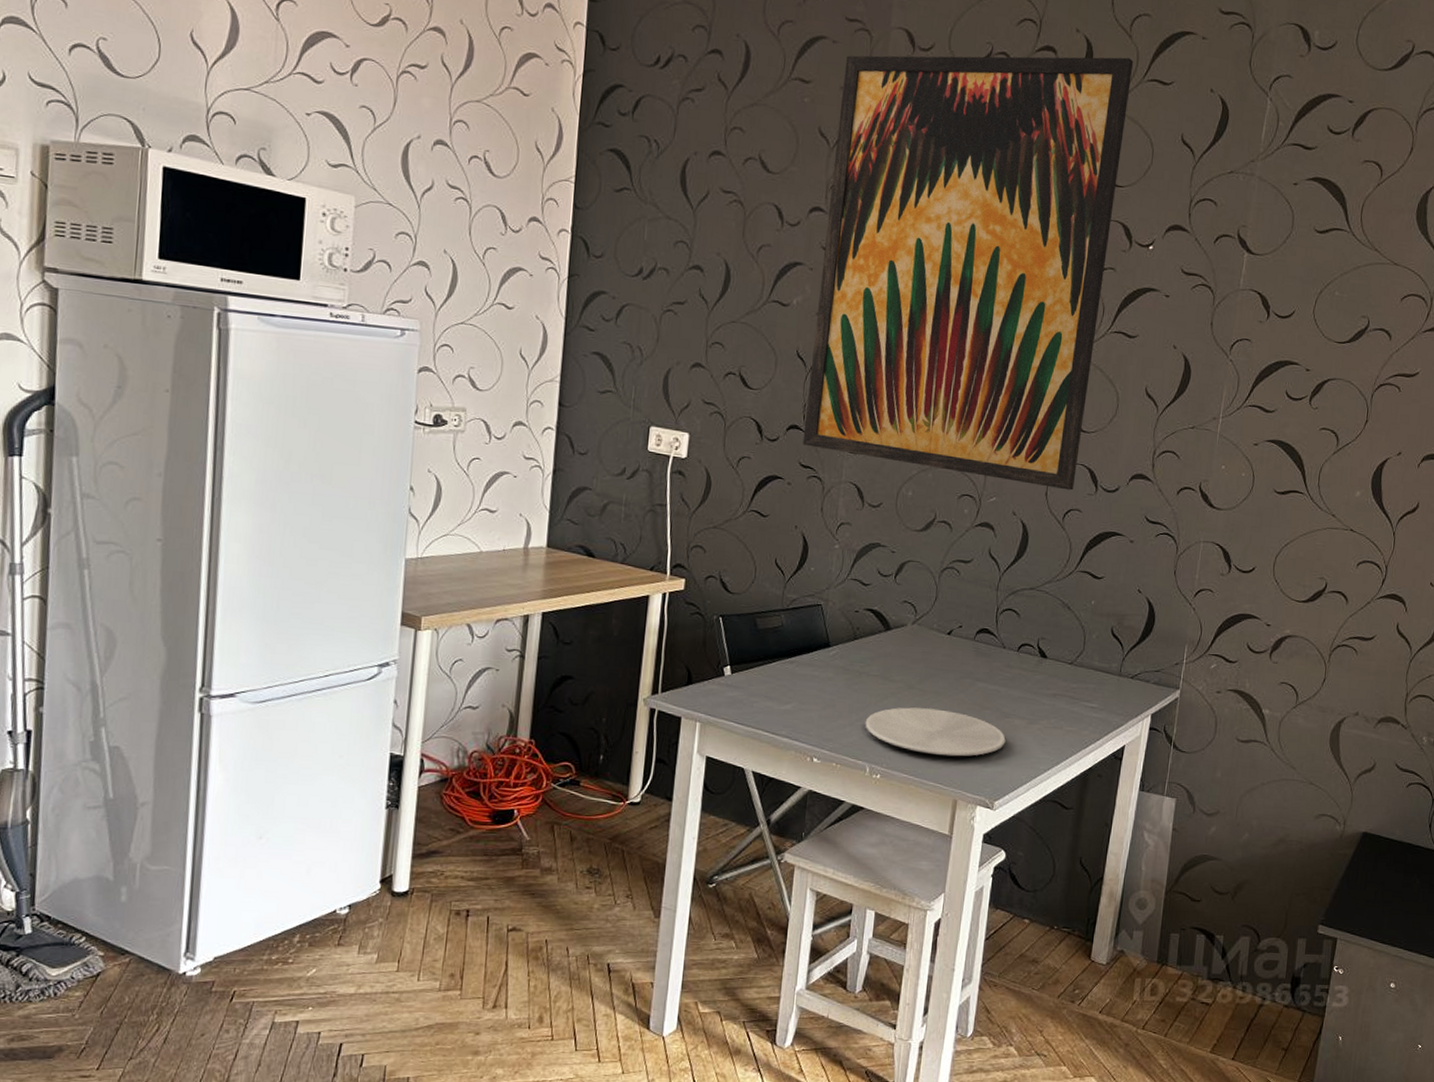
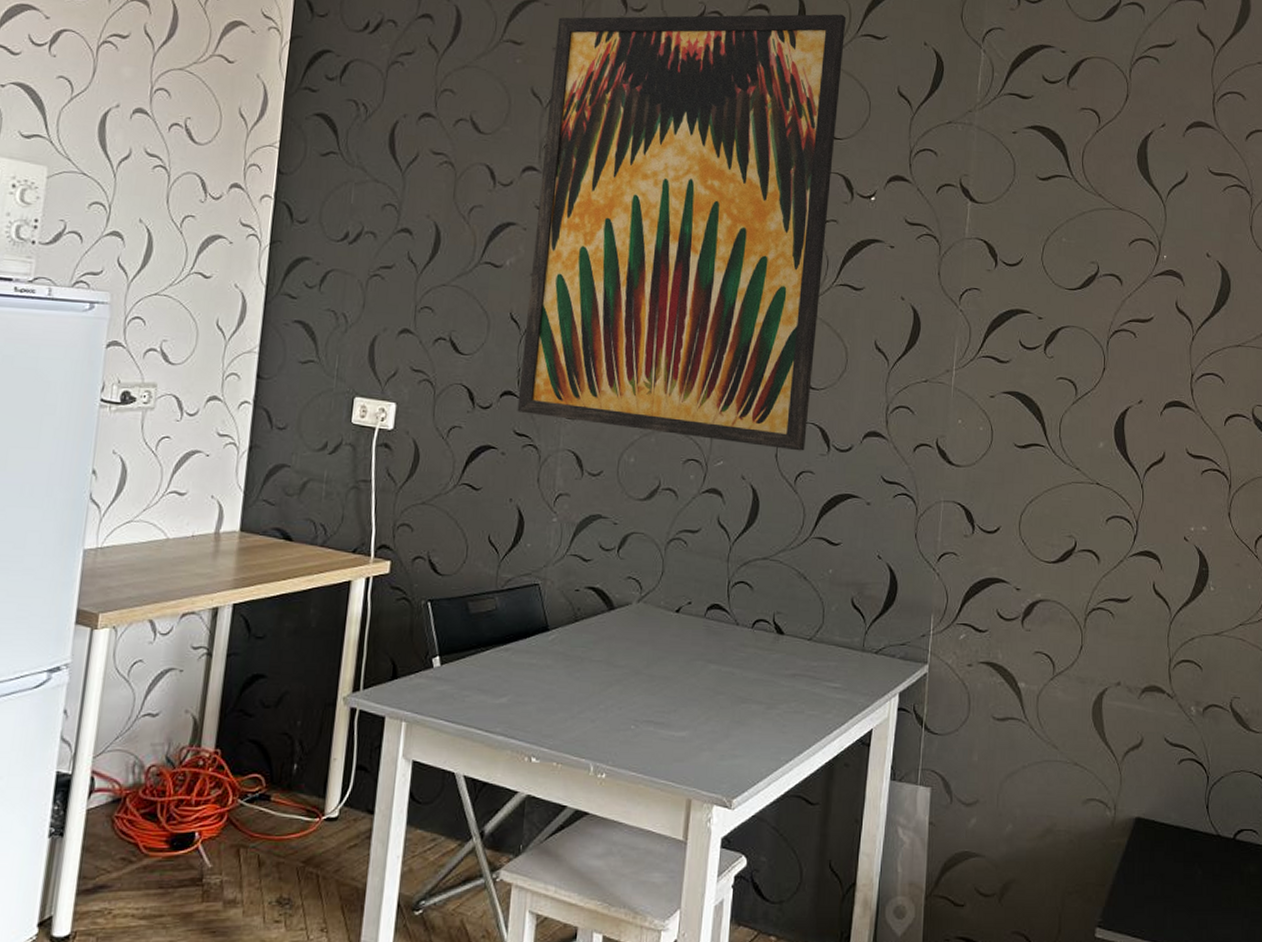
plate: present [865,707,1006,757] -> none [588,695,743,750]

